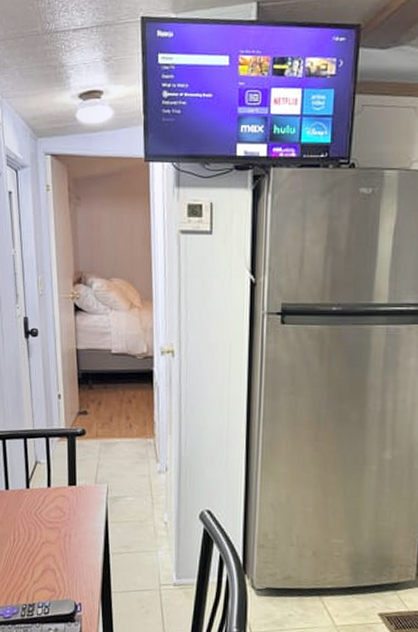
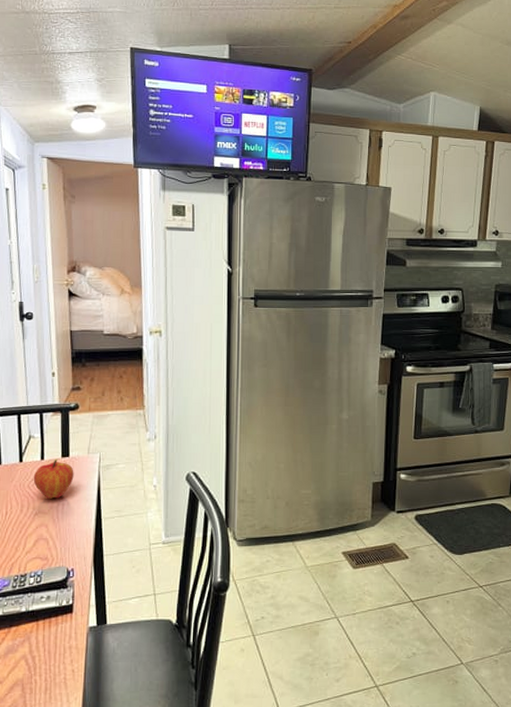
fruit: none [40,486,81,530] -> present [33,458,74,500]

